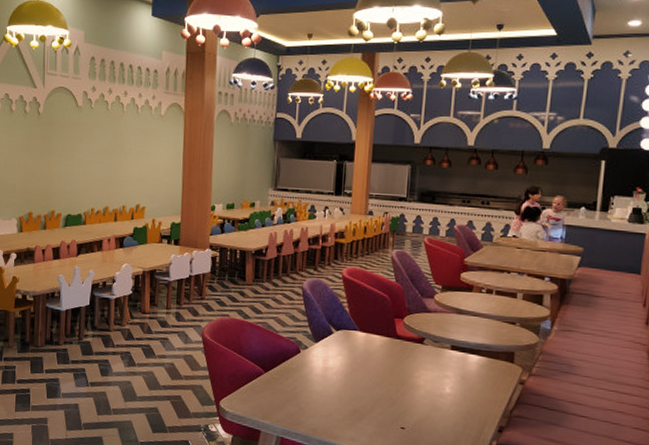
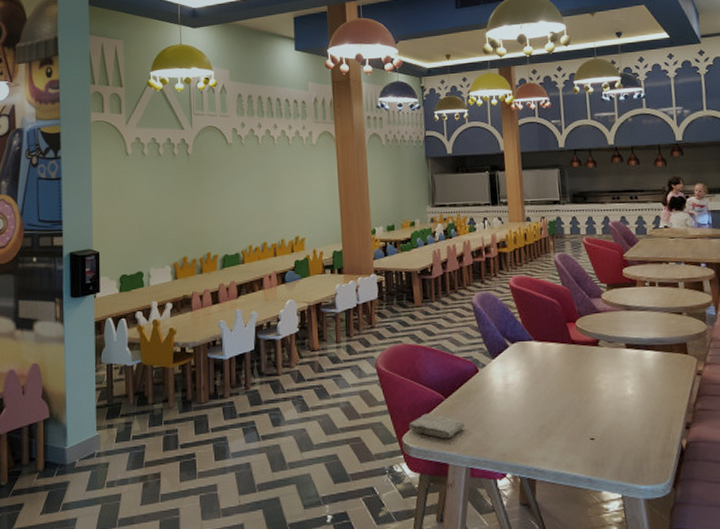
washcloth: none [226,383,281,409] -> present [408,413,465,439]

